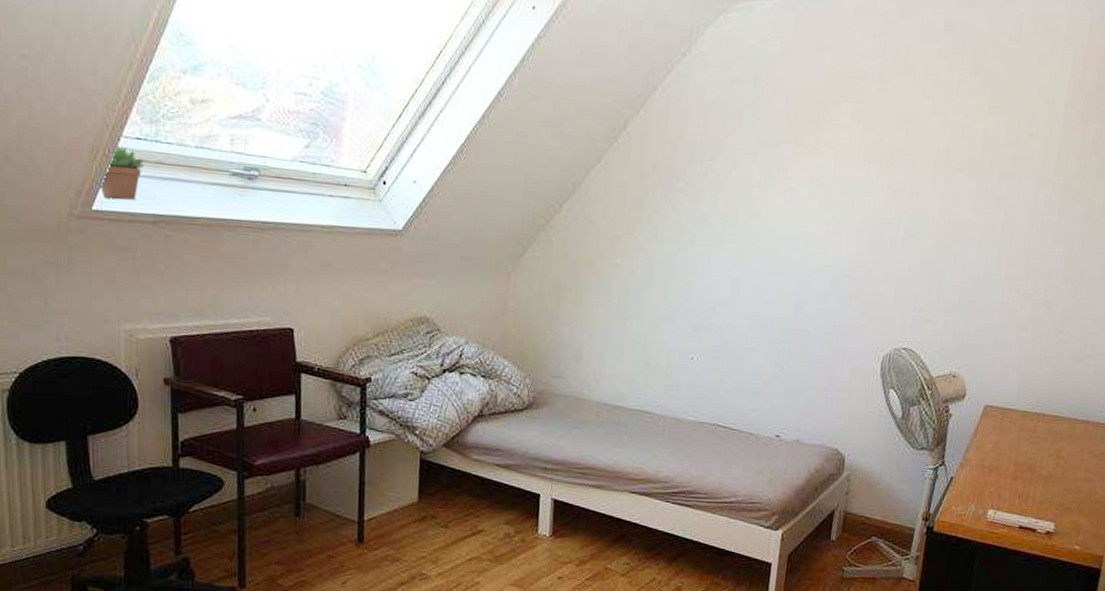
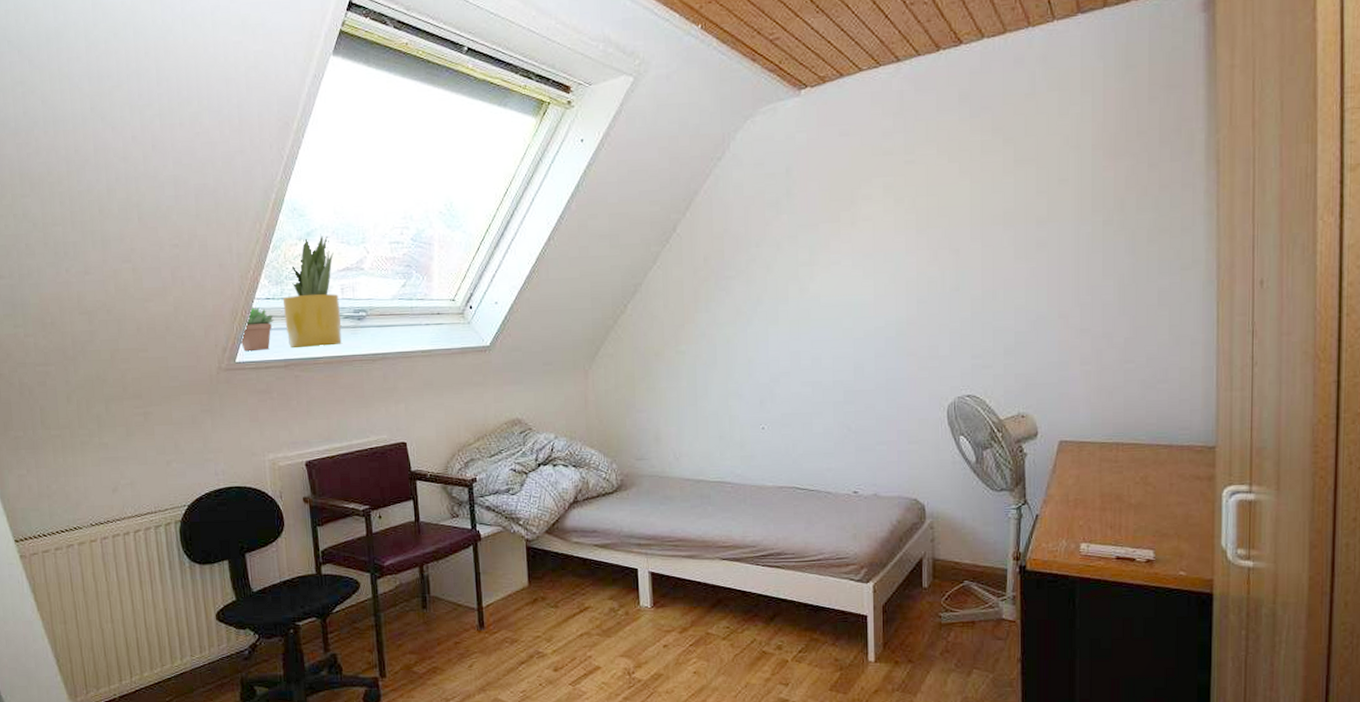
planter: none [157,69,228,205] -> present [282,233,342,347]

